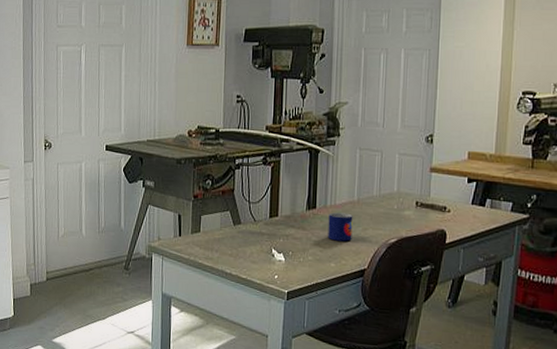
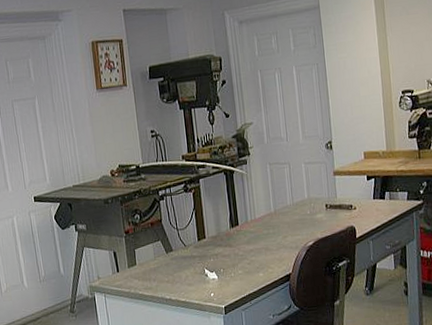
mug: present [328,212,353,242] -> none [250,225,275,252]

